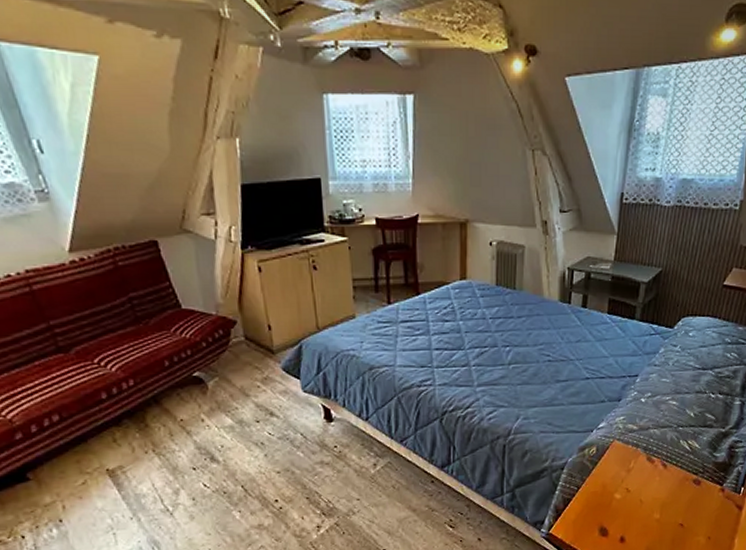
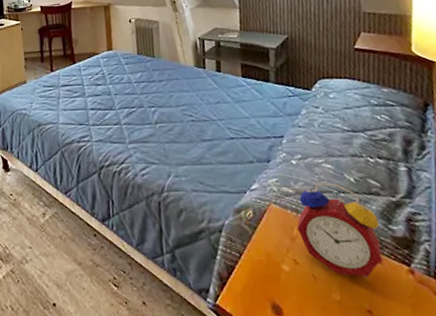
alarm clock: none [634,418,706,499] -> present [296,182,382,278]

